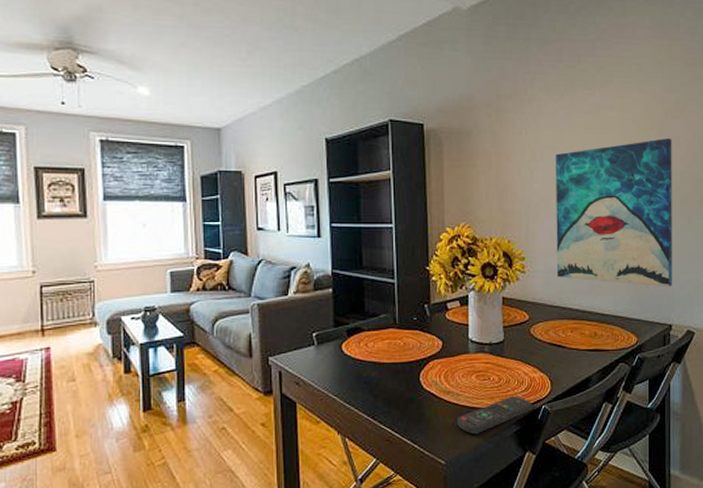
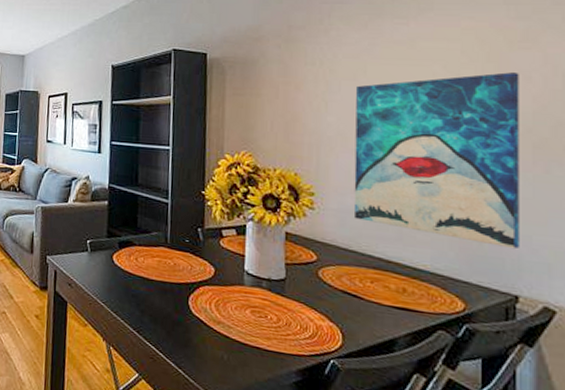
remote control: present [457,396,532,435] -> none [227,340,318,375]

